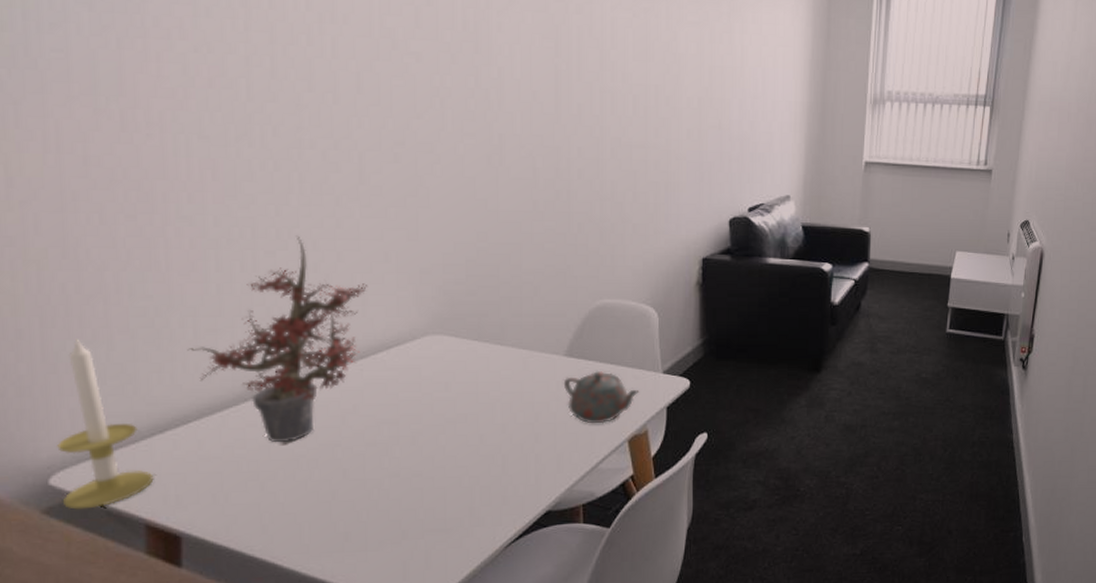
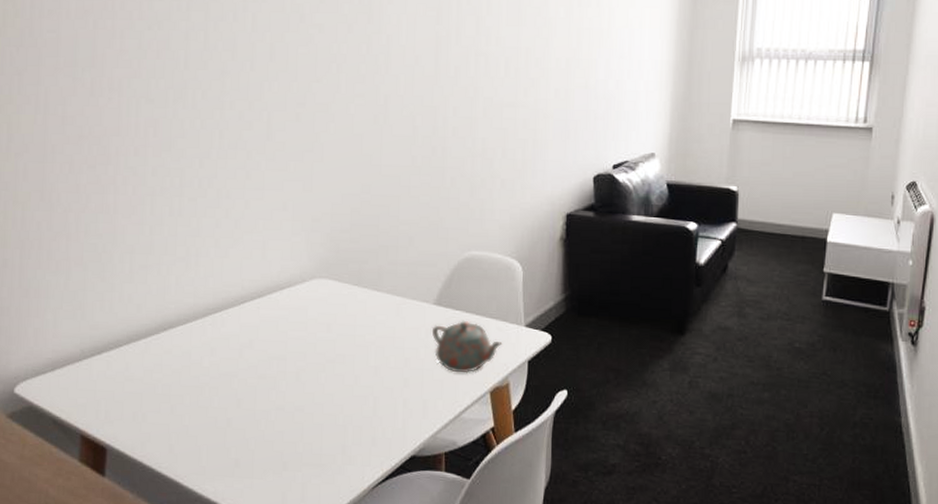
candle: present [57,339,154,510] -> none [22,269,90,417]
potted plant: present [187,235,368,443] -> none [124,185,269,370]

